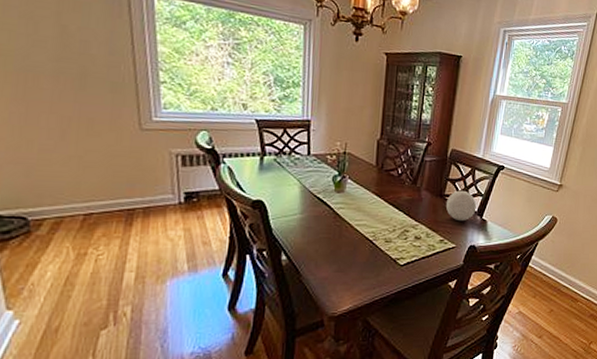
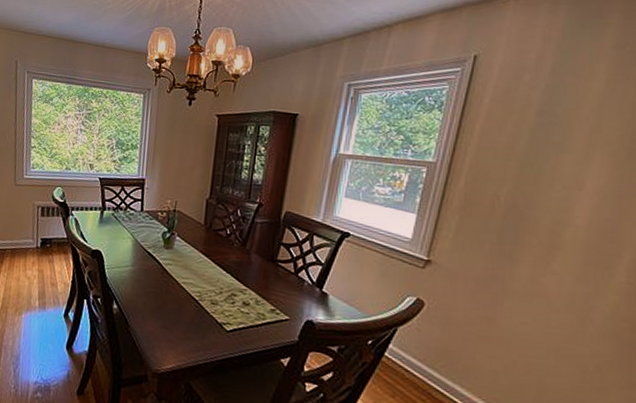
decorative ball: present [445,190,477,222] -> none [278,256,315,292]

